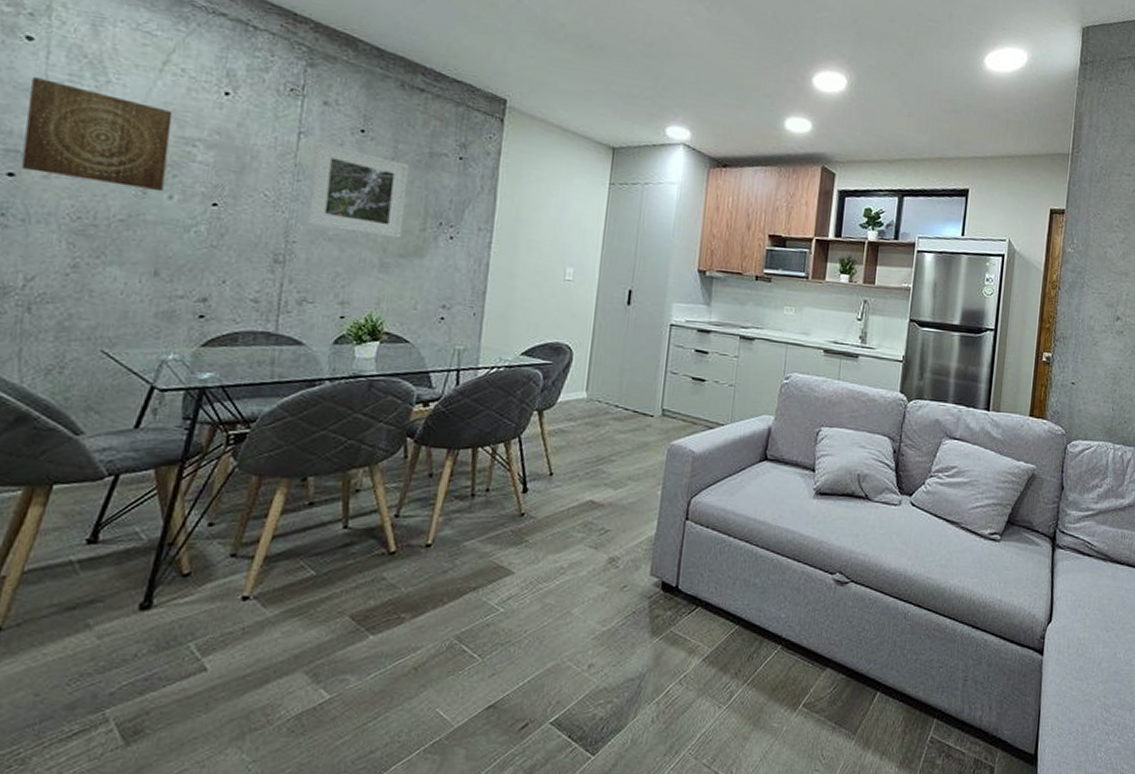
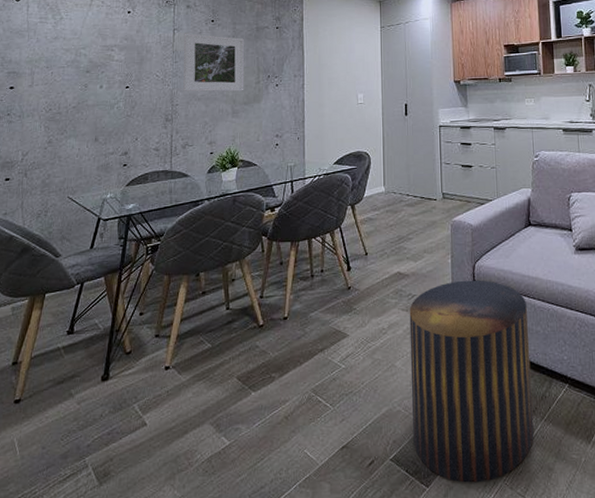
wall art: present [21,77,173,192] -> none [17,24,99,85]
stool: none [582,517,747,752] -> present [409,280,534,483]

